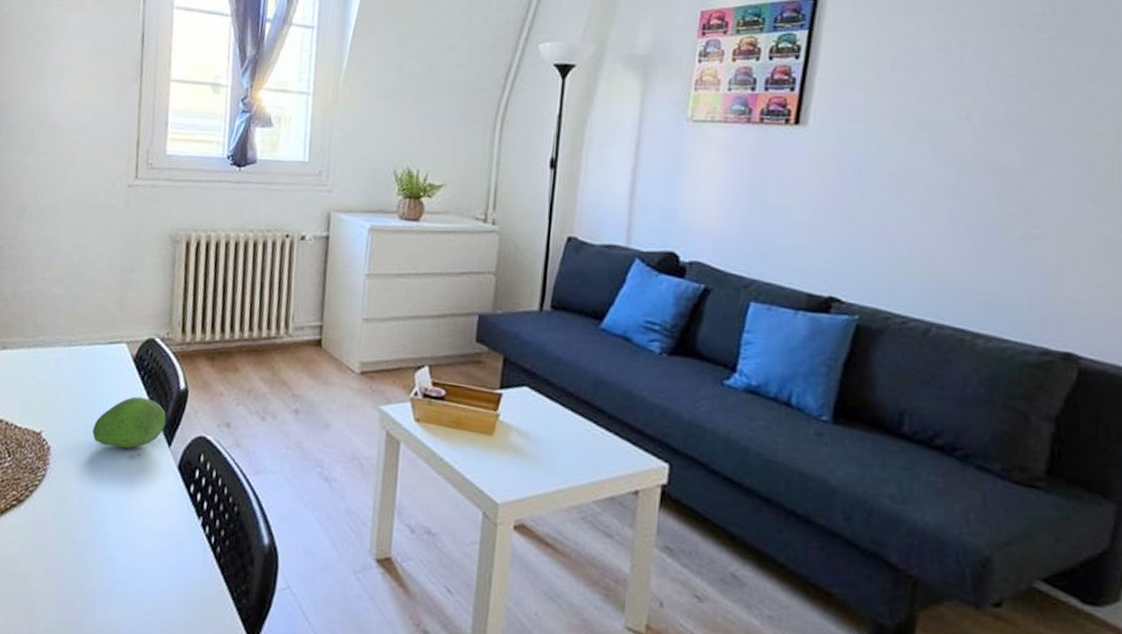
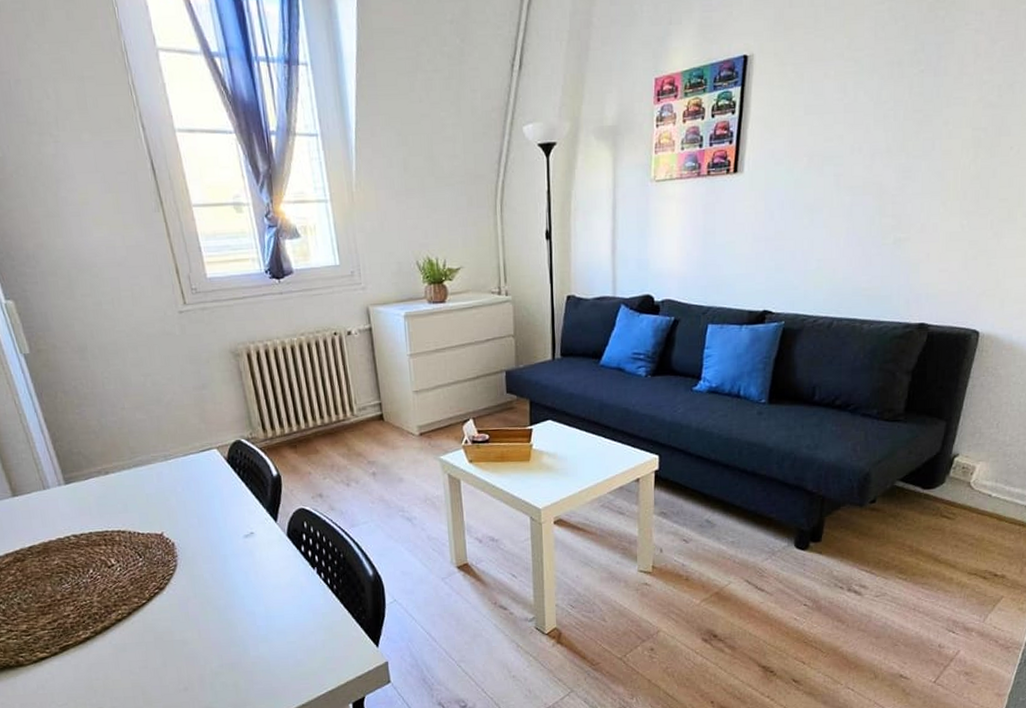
fruit: present [92,396,166,449] -> none [207,488,269,532]

